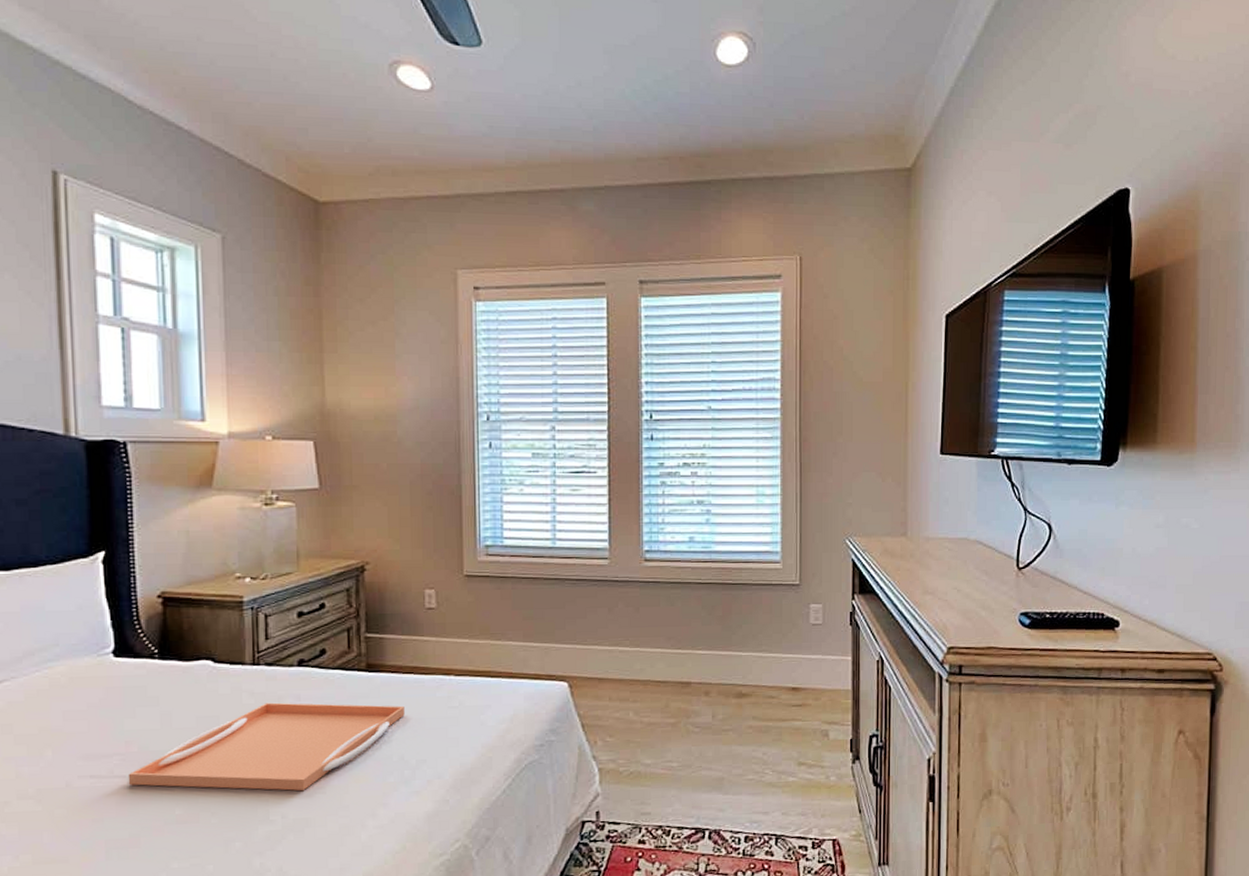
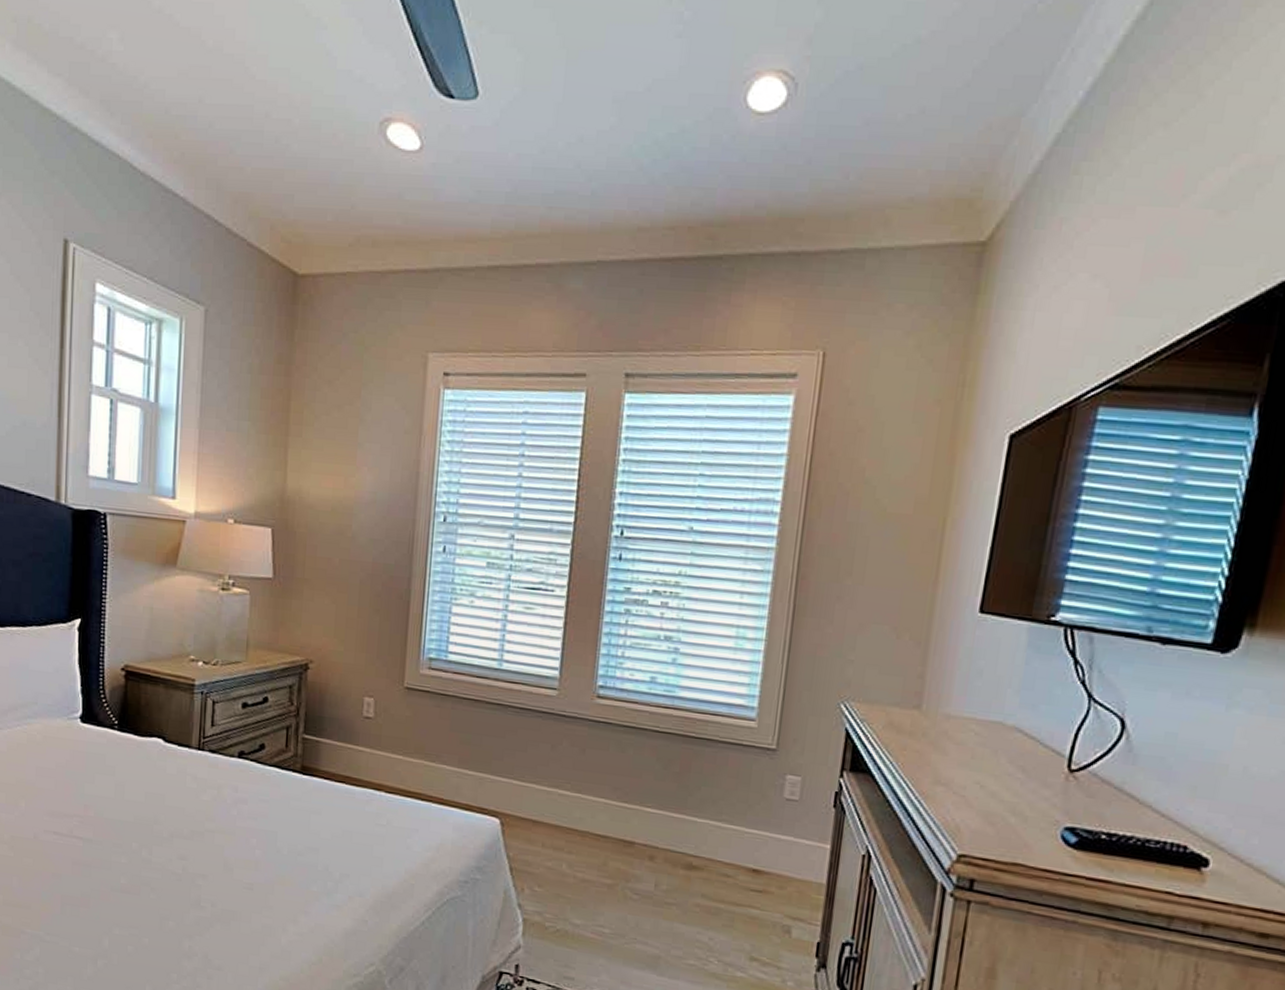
serving tray: present [128,702,405,791] -> none [84,789,334,883]

